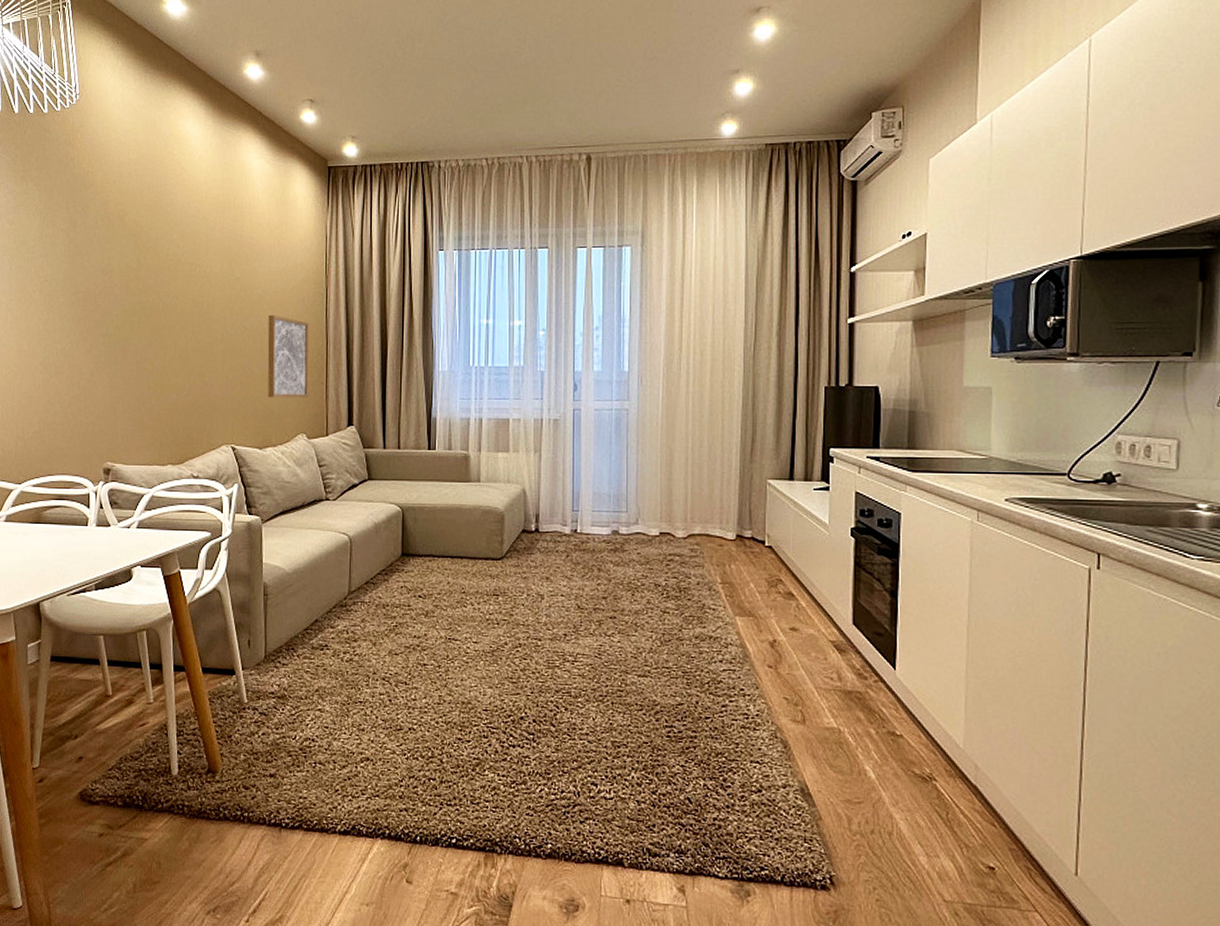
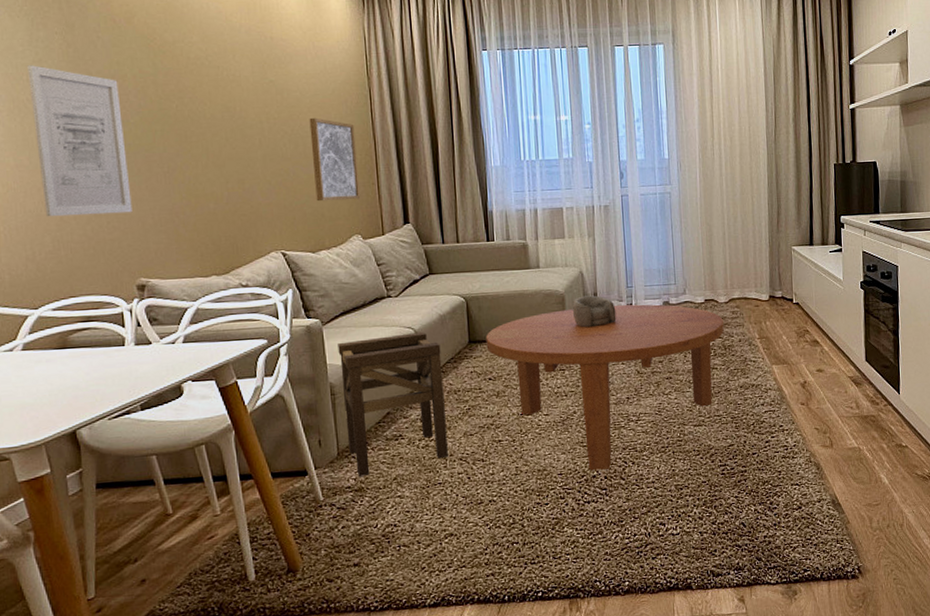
wall art: none [35,259,107,399] -> present [27,65,133,217]
stool: none [274,538,373,683] -> present [338,331,448,476]
coffee table: none [419,529,680,712] -> present [485,304,724,471]
decorative bowl: none [511,516,559,552] -> present [572,295,617,328]

